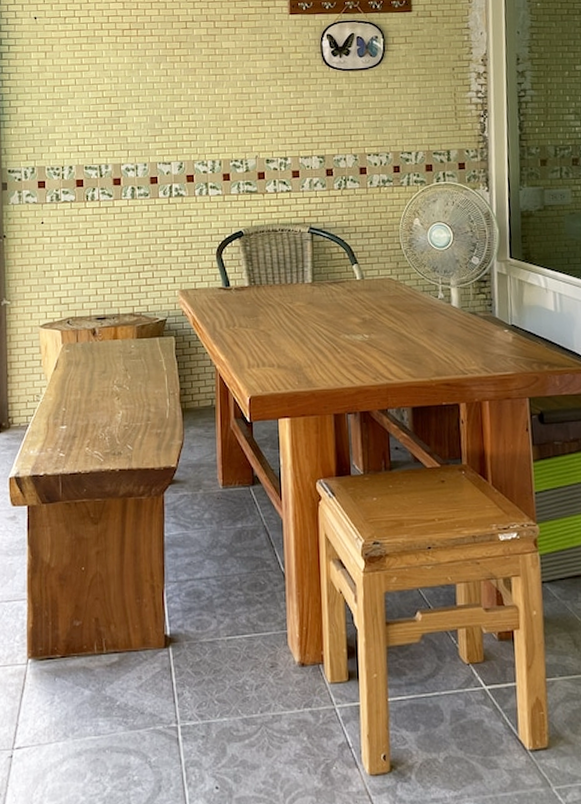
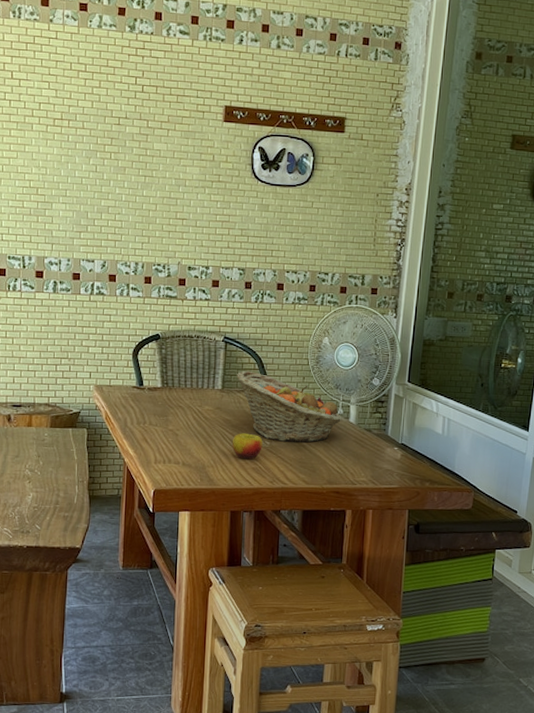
fruit basket: none [325,261,444,333] -> present [236,371,342,443]
apple: none [328,327,361,356] -> present [232,433,263,460]

